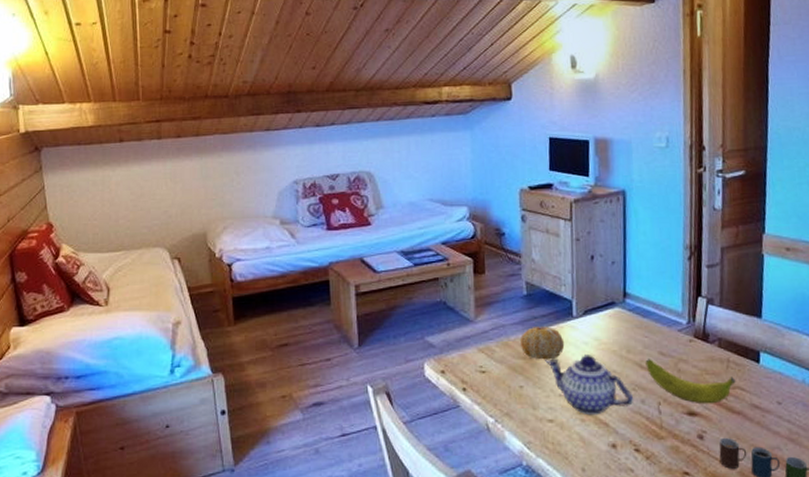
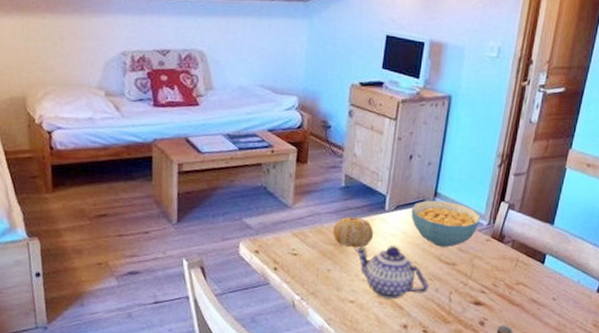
cereal bowl: none [601,301,678,352] -> present [411,200,481,247]
banana: present [645,359,736,404] -> none [444,253,521,297]

